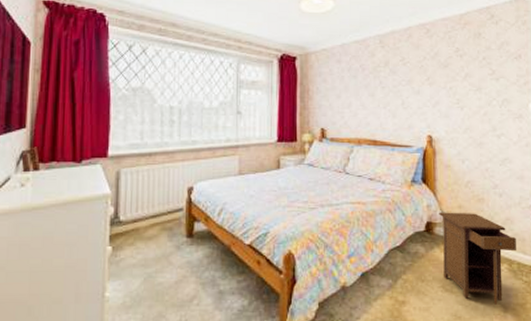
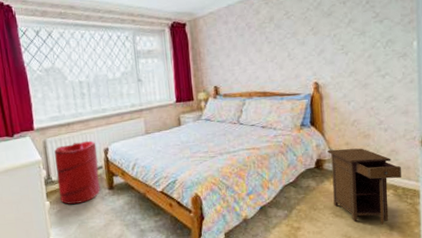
laundry hamper: none [125,176,180,252] -> present [54,140,101,204]

